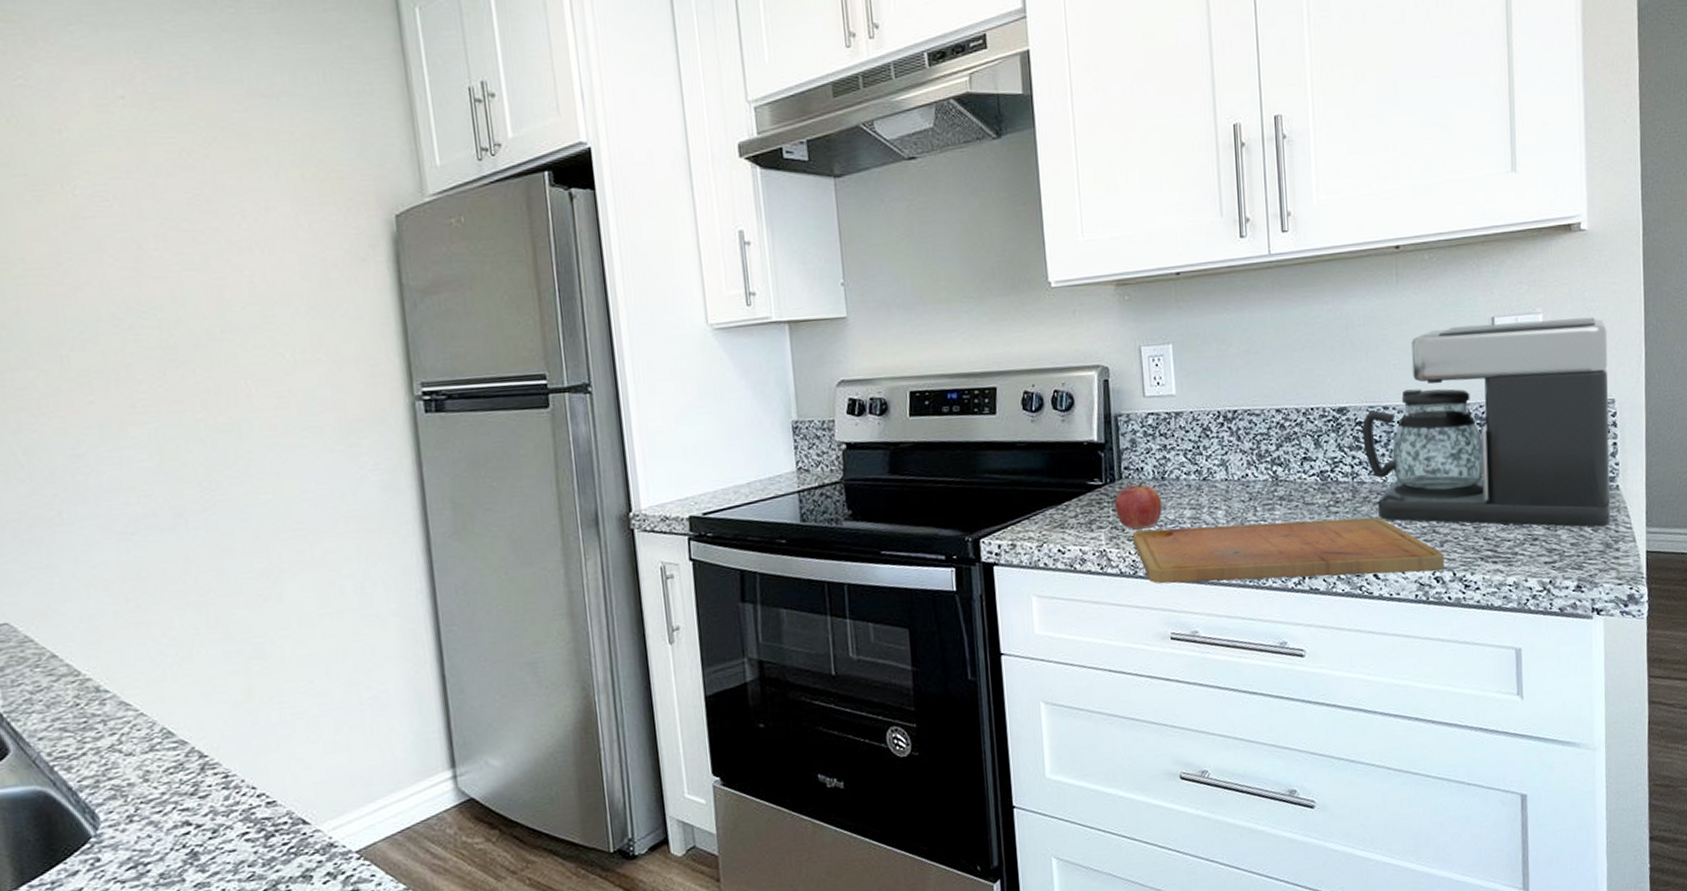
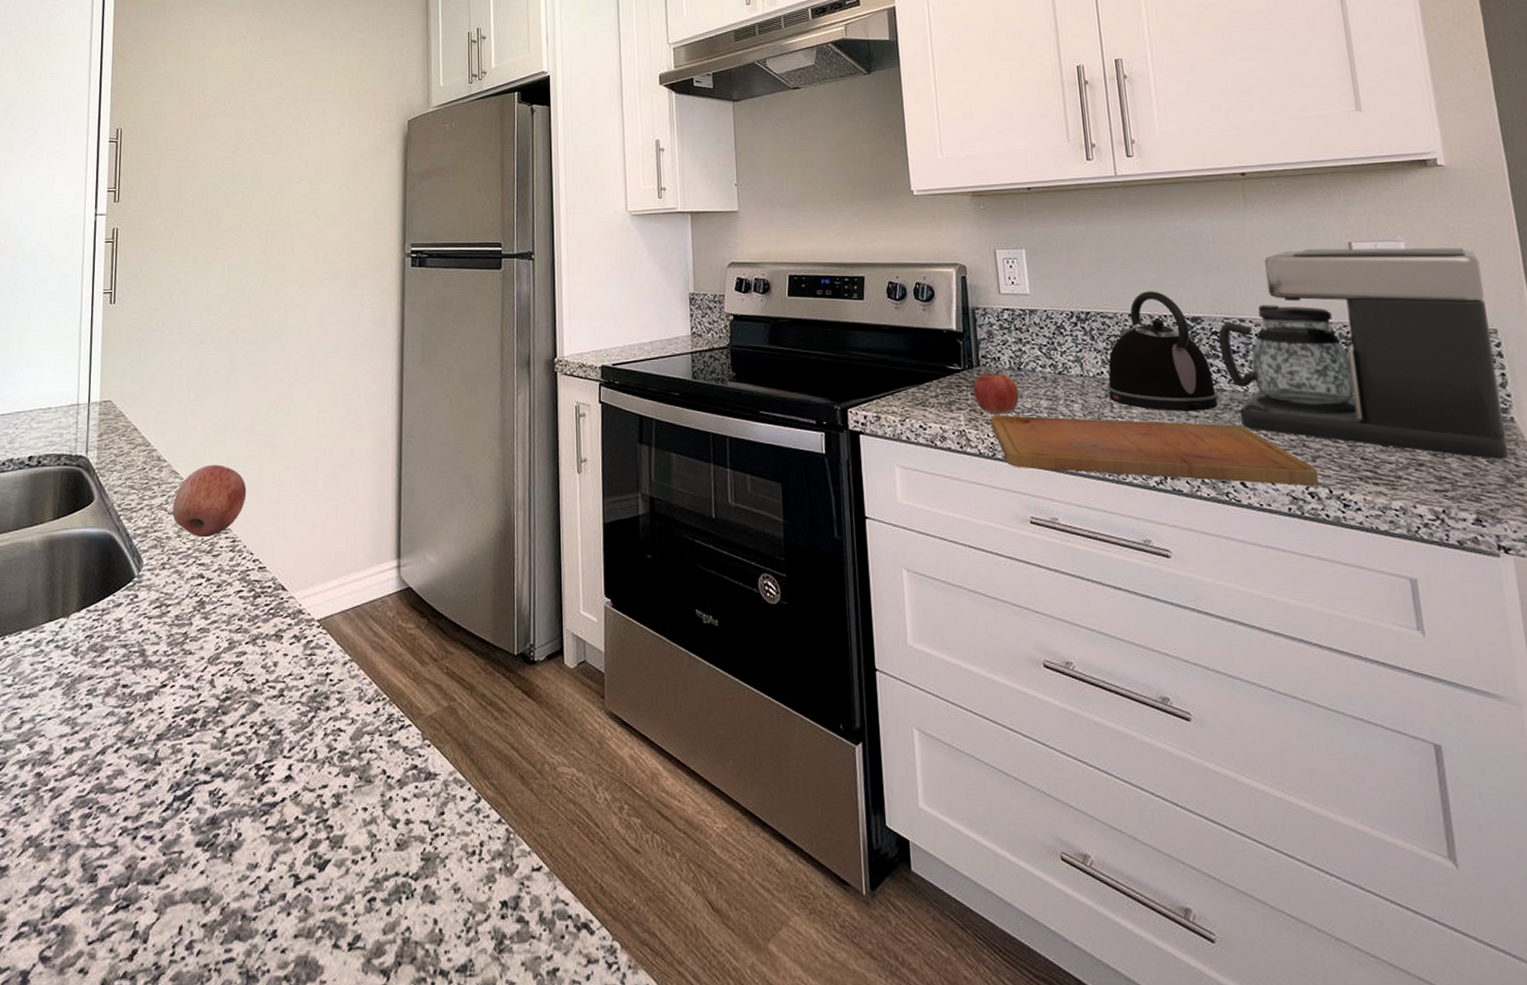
fruit: none [129,686,235,779] -> present [172,464,247,538]
kettle: none [1251,382,1359,509] -> present [1106,291,1219,411]

